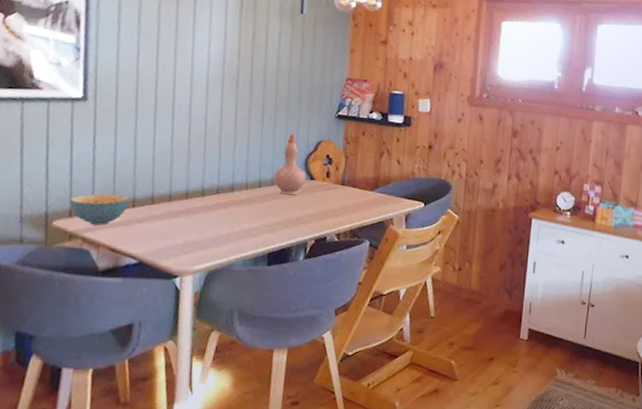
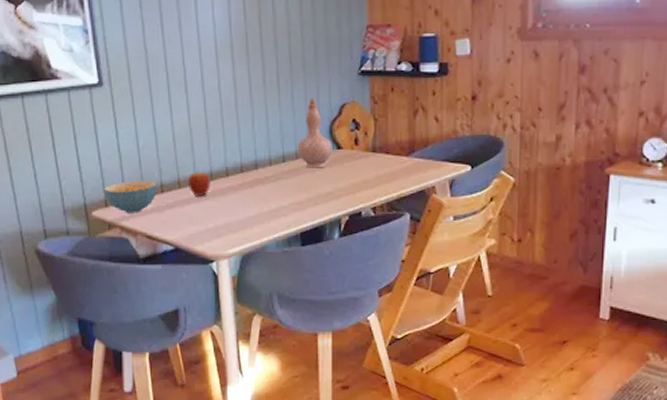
fruit: none [161,189,186,213] -> present [187,171,211,196]

